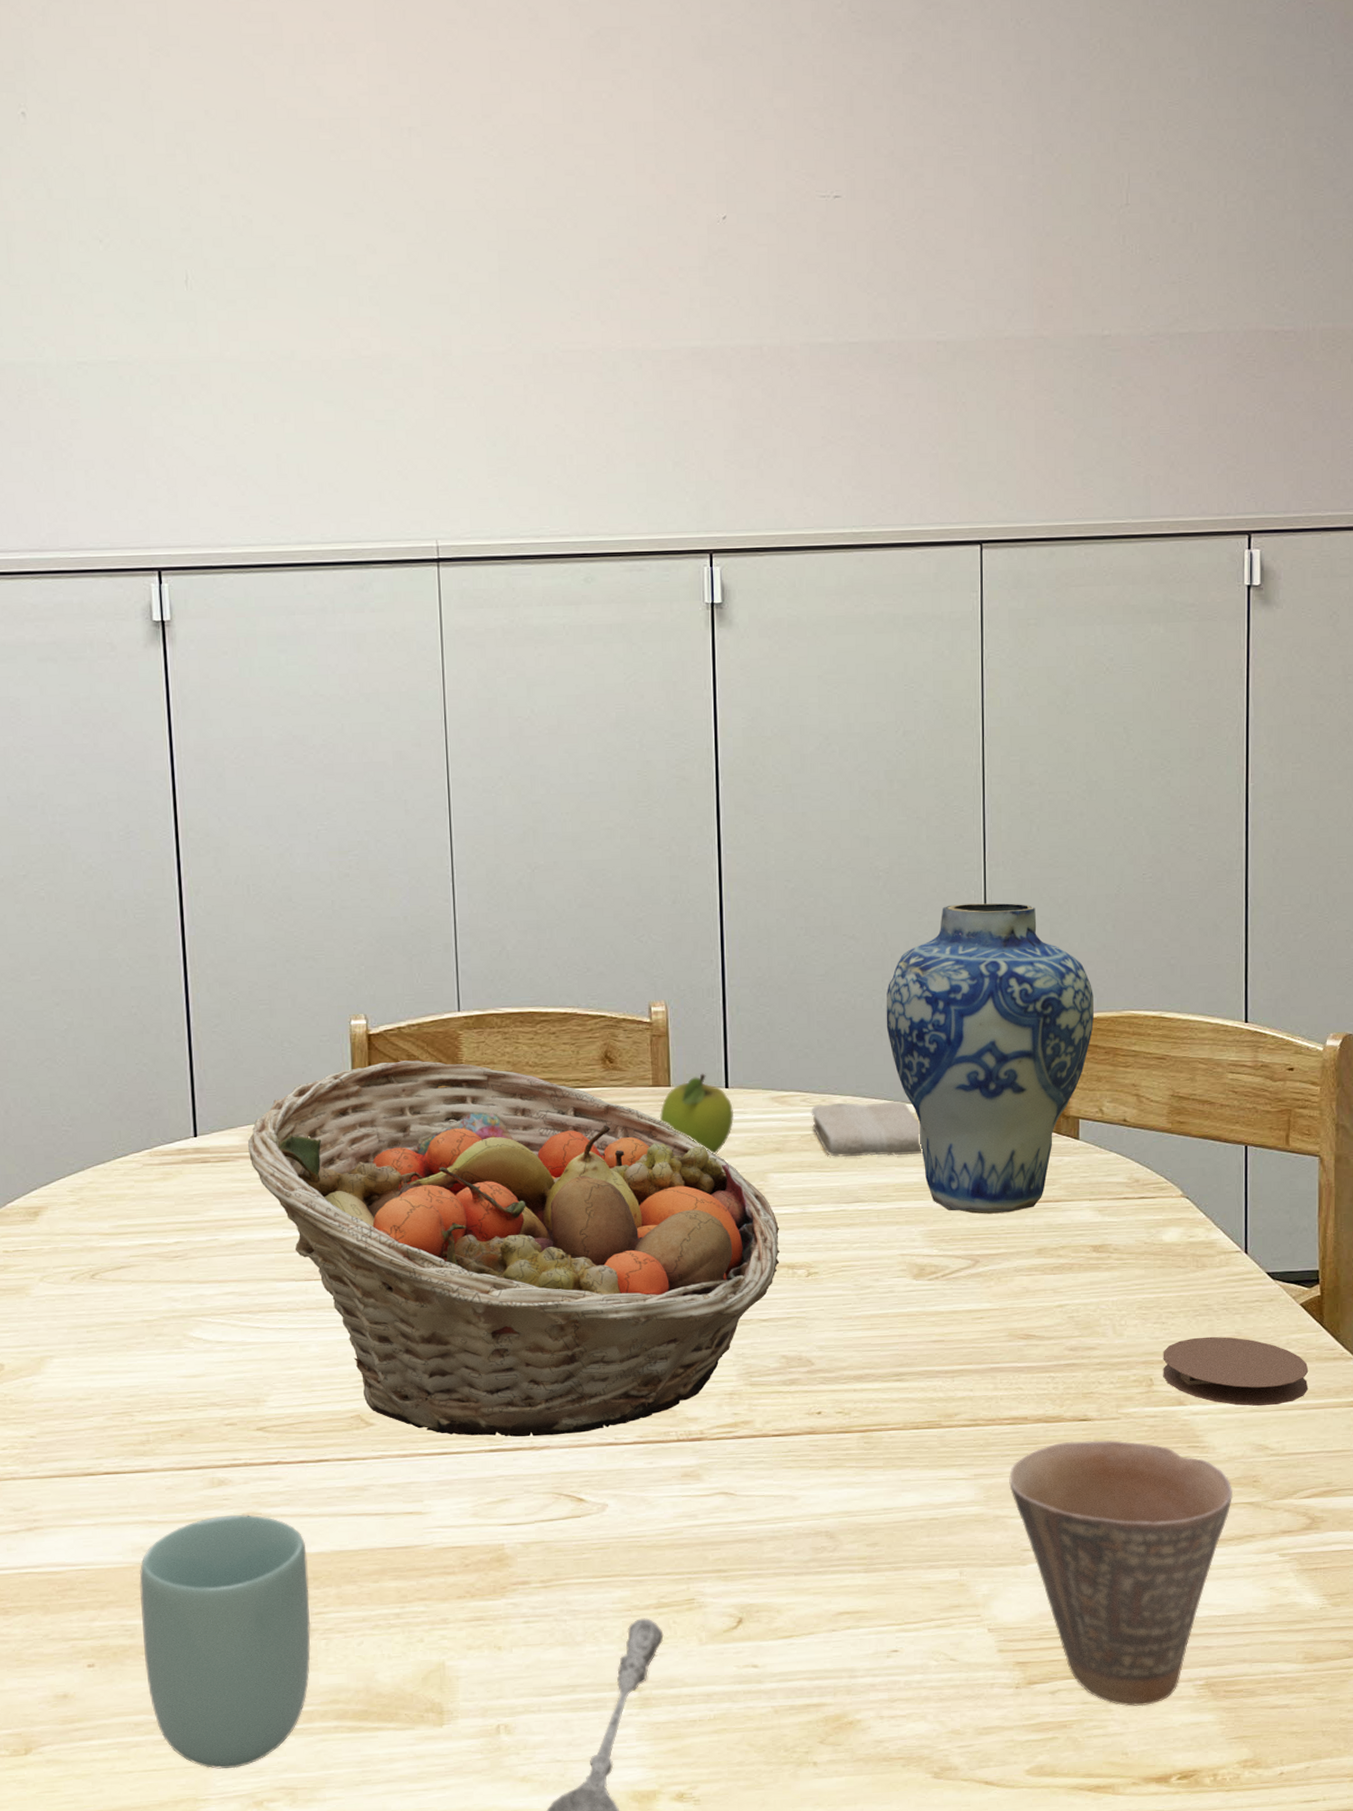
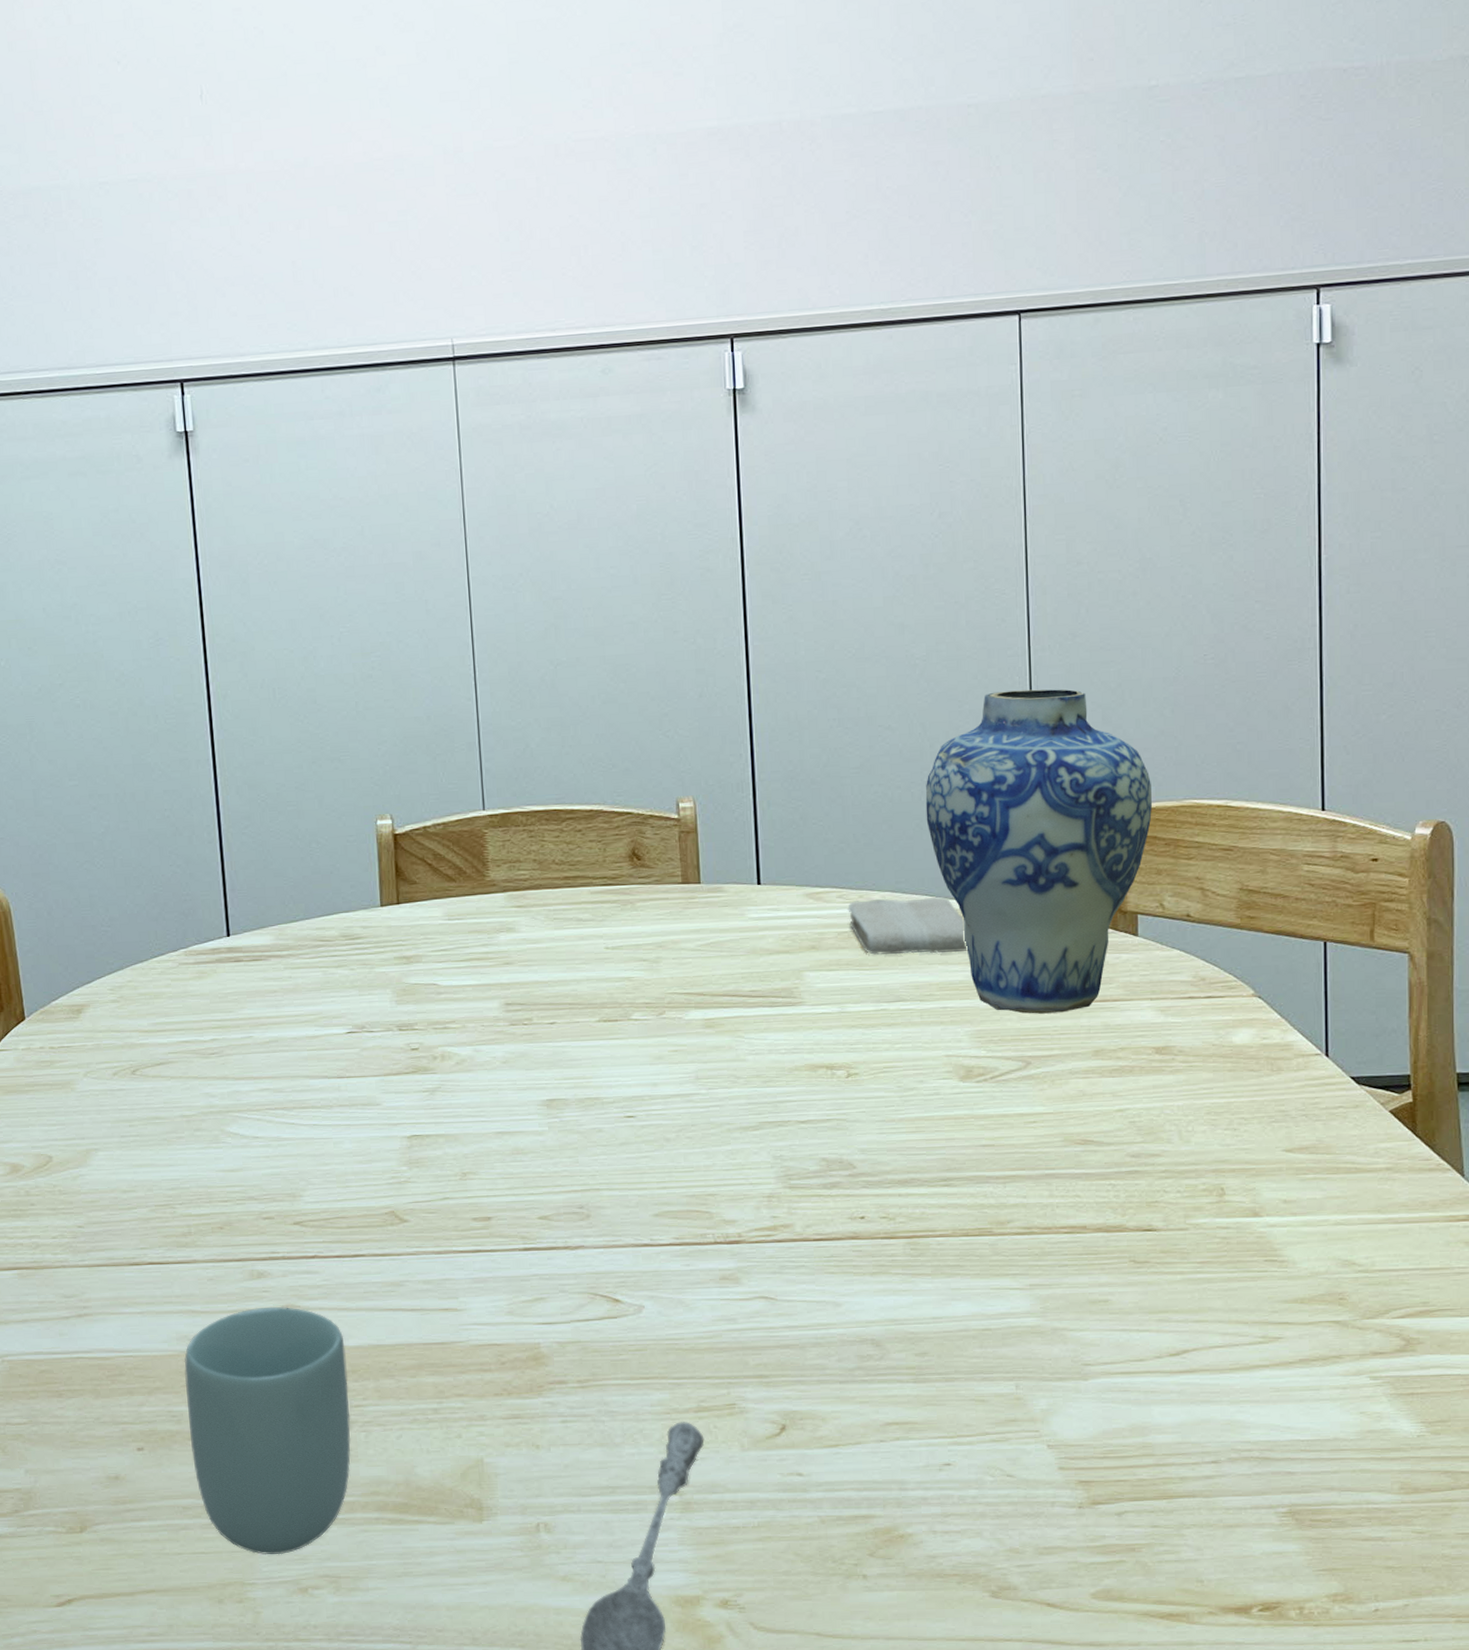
fruit basket: present [247,1060,780,1437] -> none [278,859,818,1237]
fruit: present [659,1073,735,1155] -> none [689,869,768,953]
cup: present [1009,1440,1234,1707] -> none [1067,1251,1317,1533]
coaster: present [1163,1336,1309,1407] -> none [1235,1144,1401,1219]

